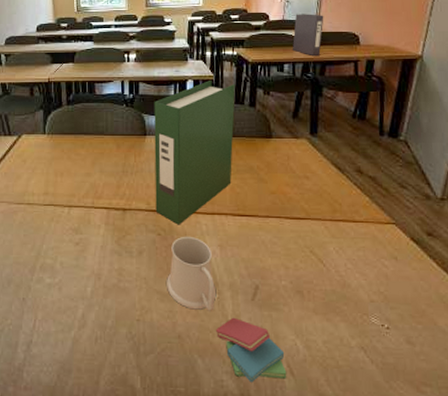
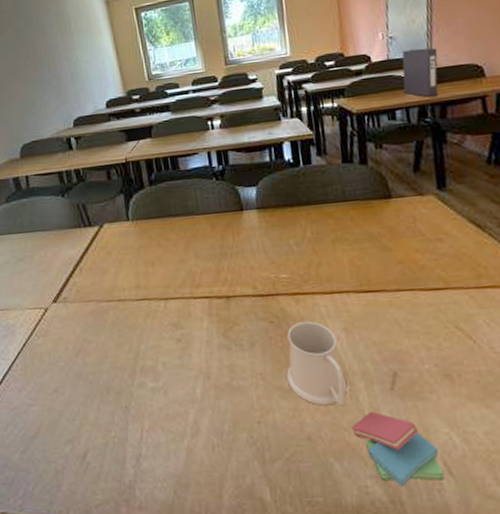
binder: present [154,81,235,225] -> none [247,140,350,309]

